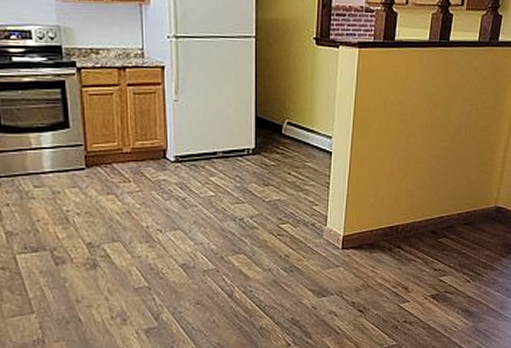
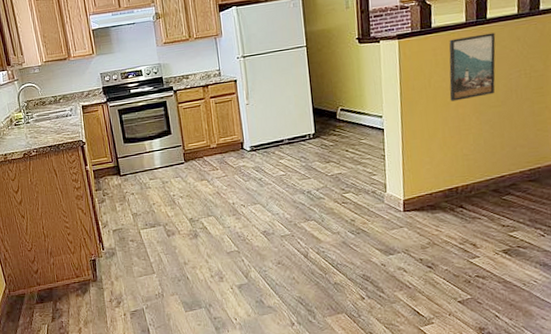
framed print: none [403,57,455,129] -> present [449,32,496,102]

